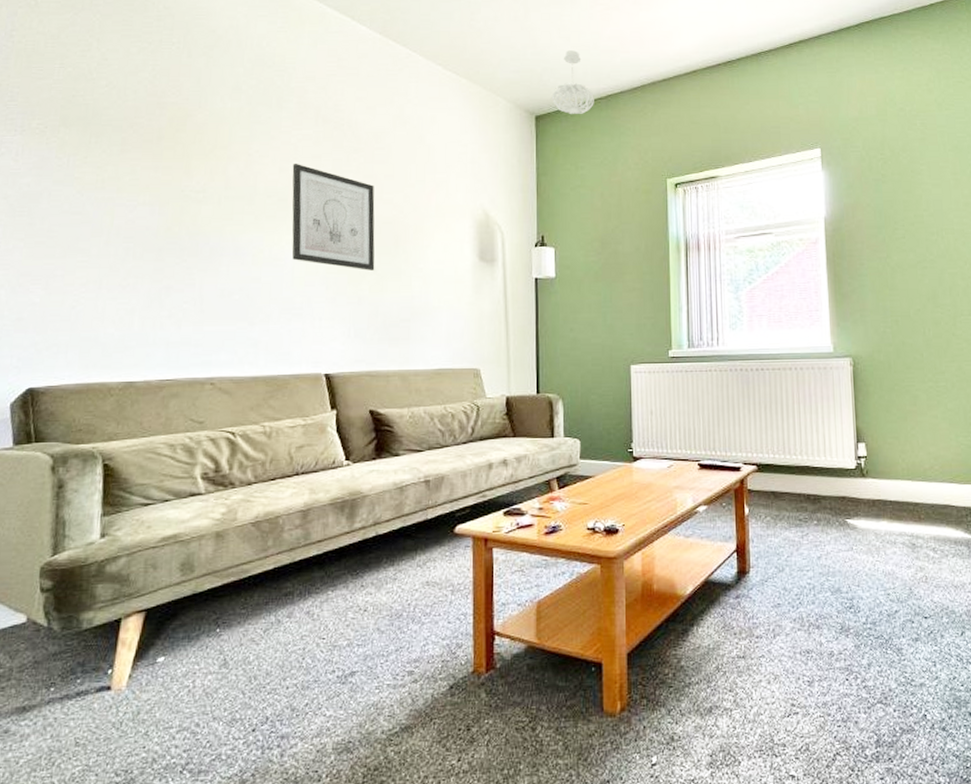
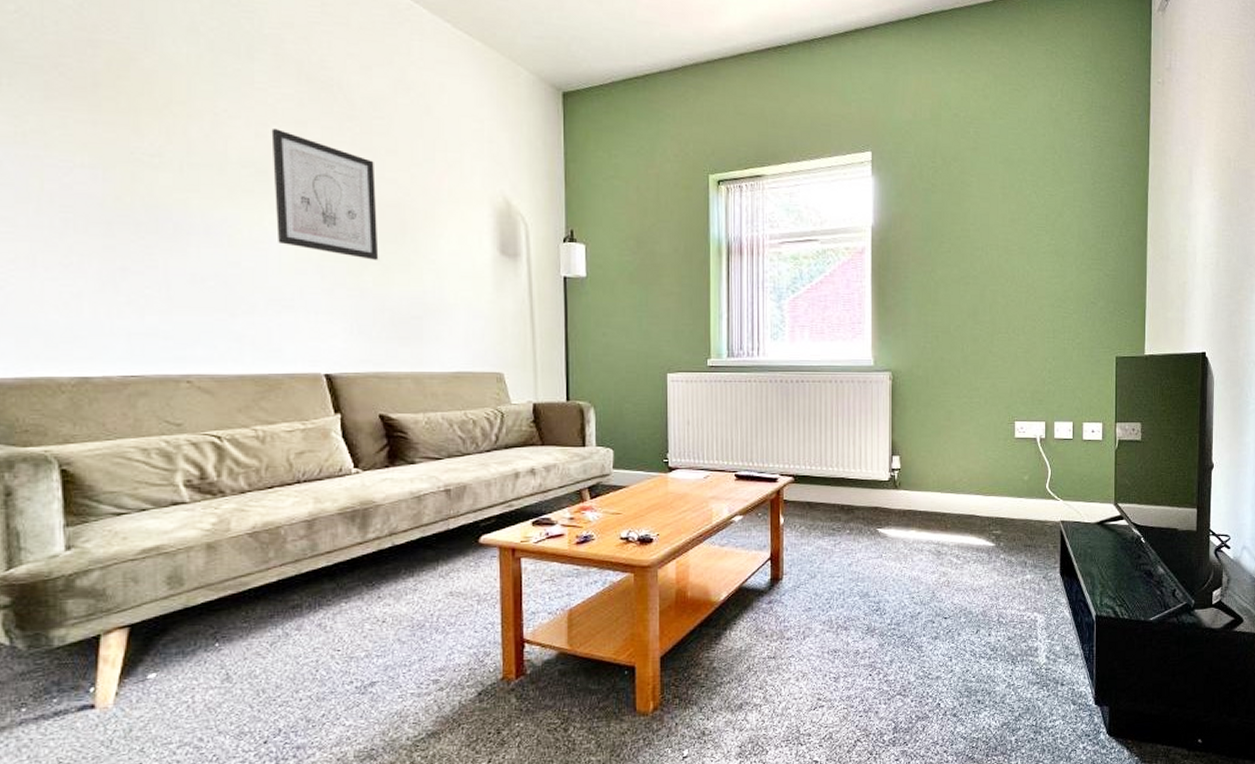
pendant light: present [551,50,594,115] -> none [581,17,630,95]

